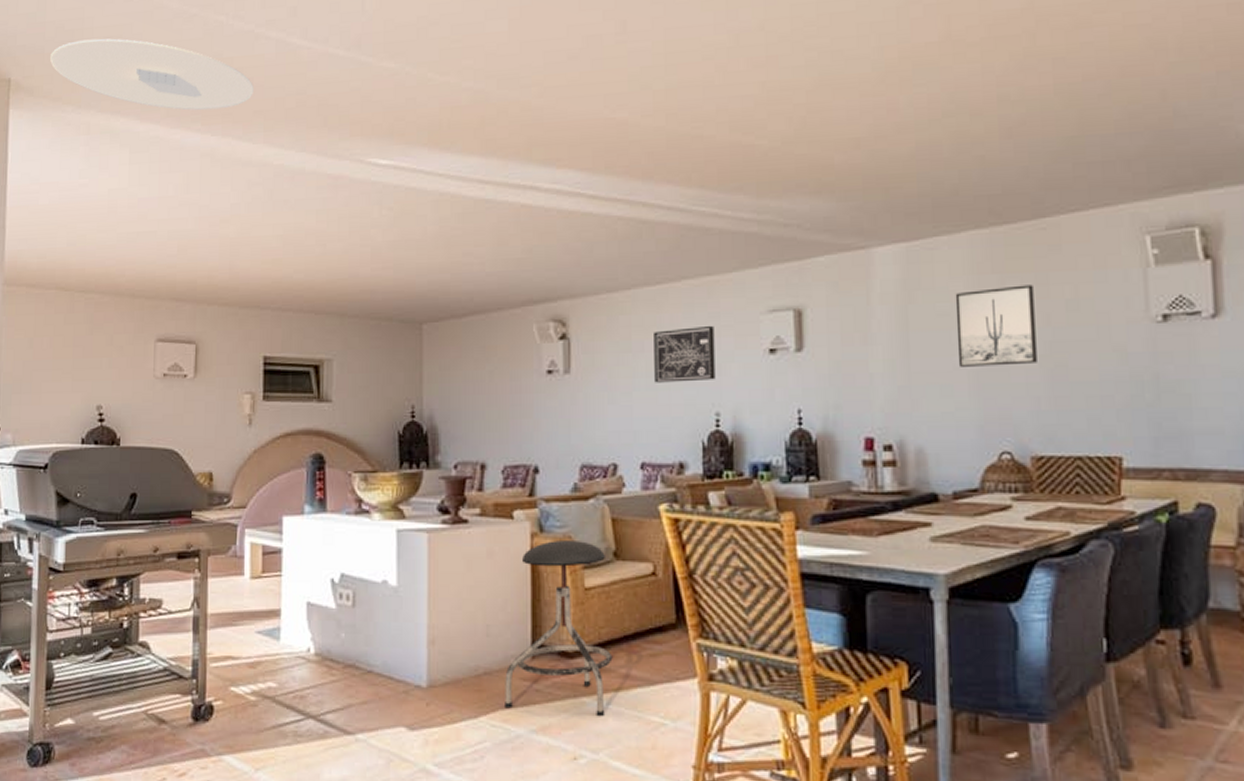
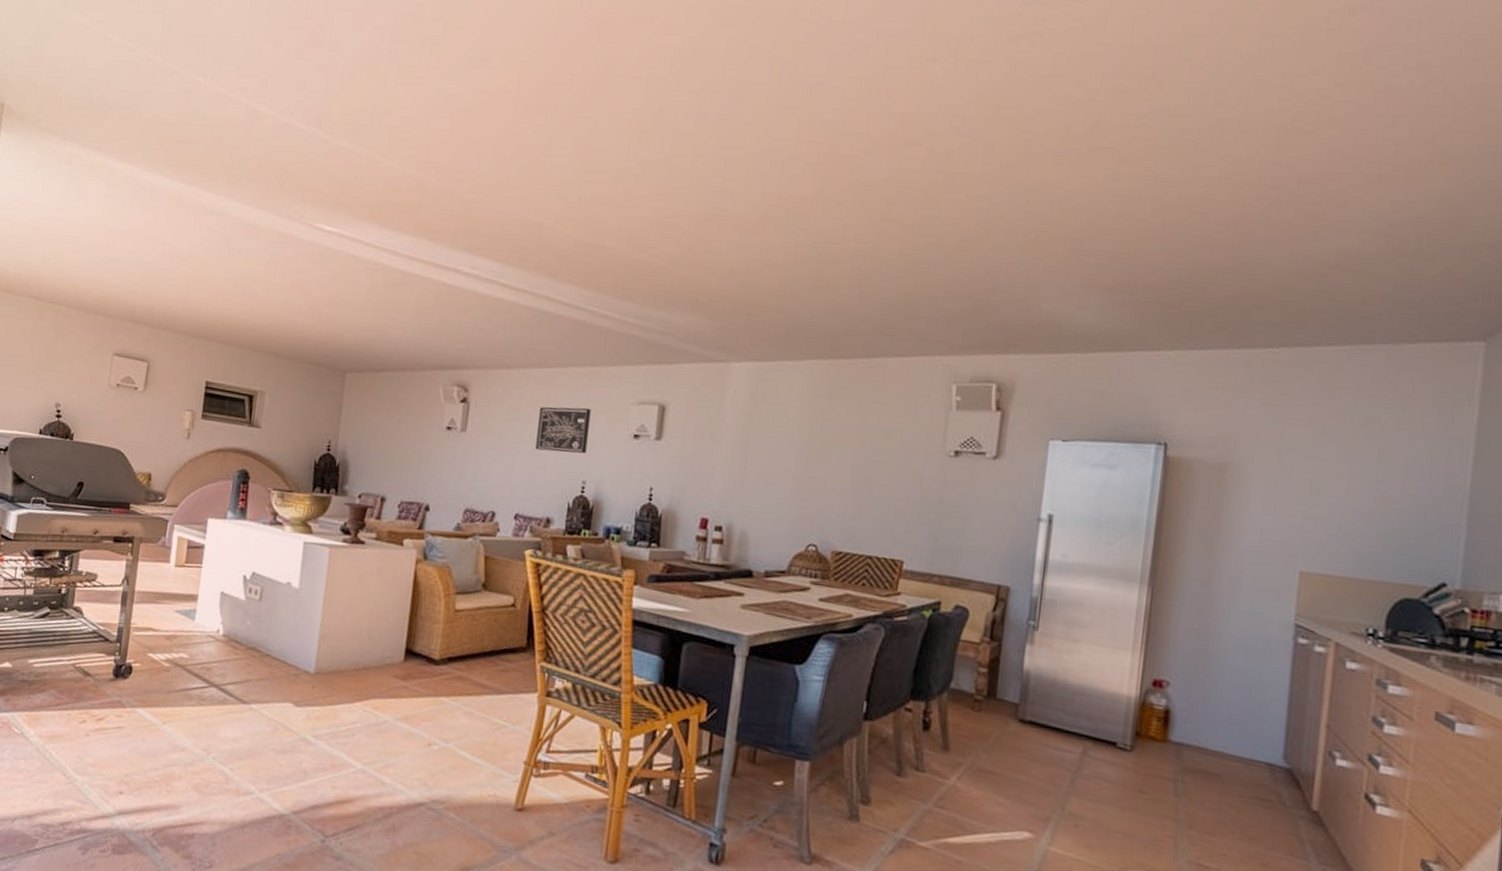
ceiling light: present [50,38,254,111] -> none [42,78,222,160]
stool: present [505,539,613,717] -> none [377,568,475,715]
wall art: present [955,285,1037,367] -> none [785,409,856,476]

